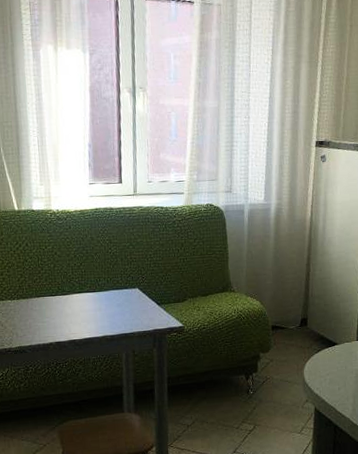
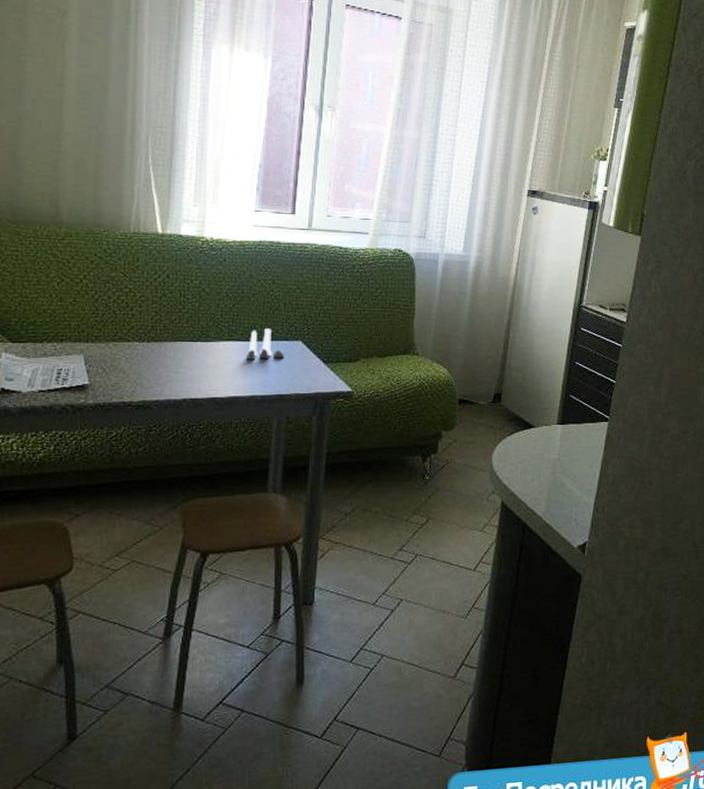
salt and pepper shaker set: none [95,280,125,308] -> present [246,329,284,361]

